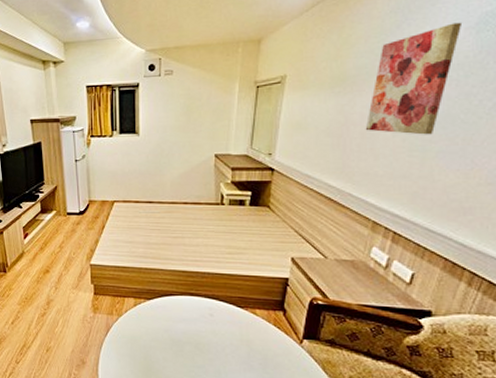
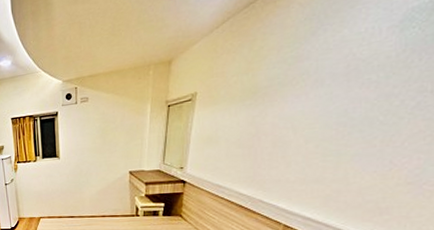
wall art: present [365,22,461,135] -> none [277,22,383,140]

